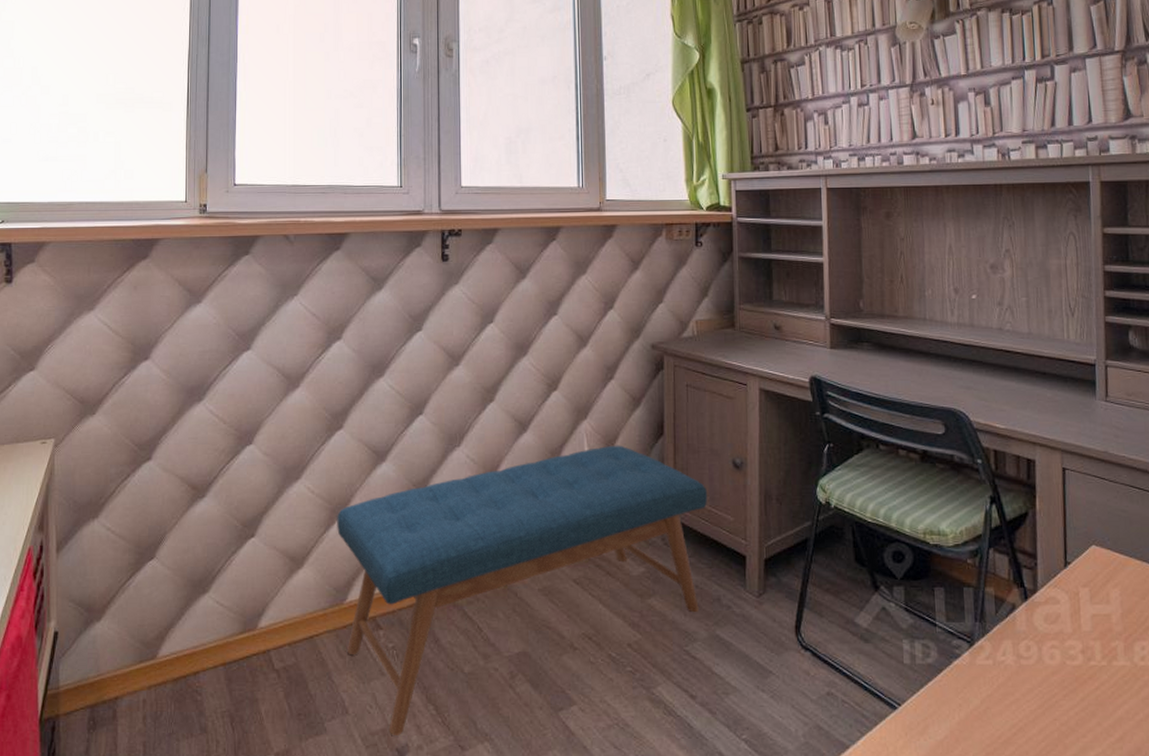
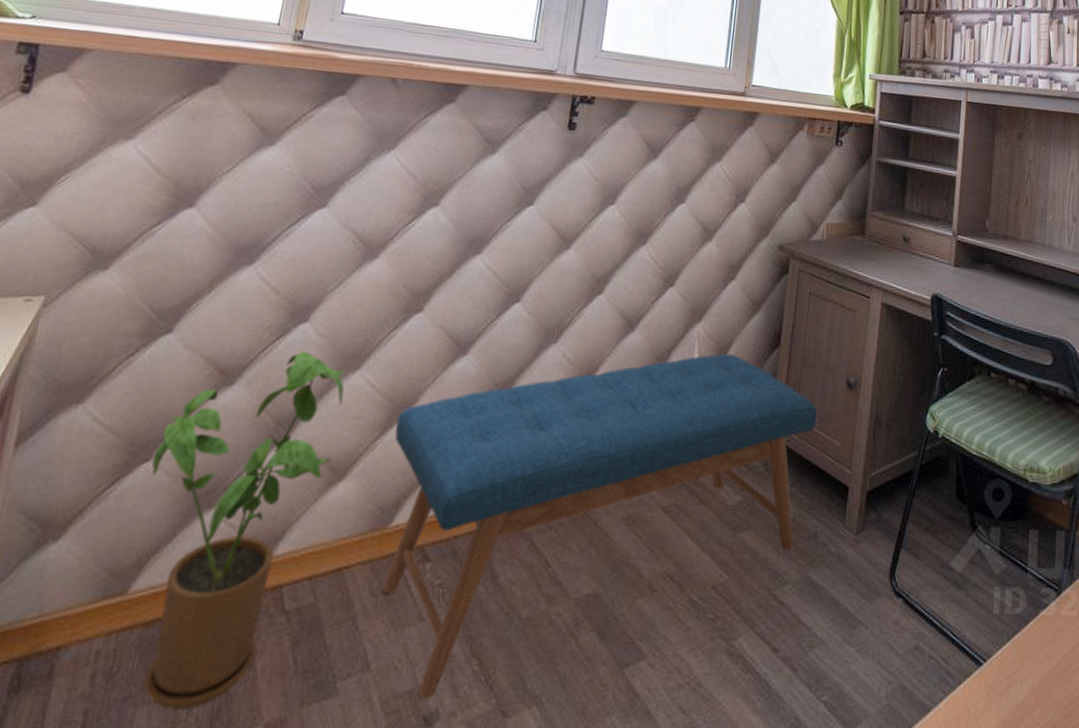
house plant: none [155,467,291,743] -> present [143,351,345,710]

